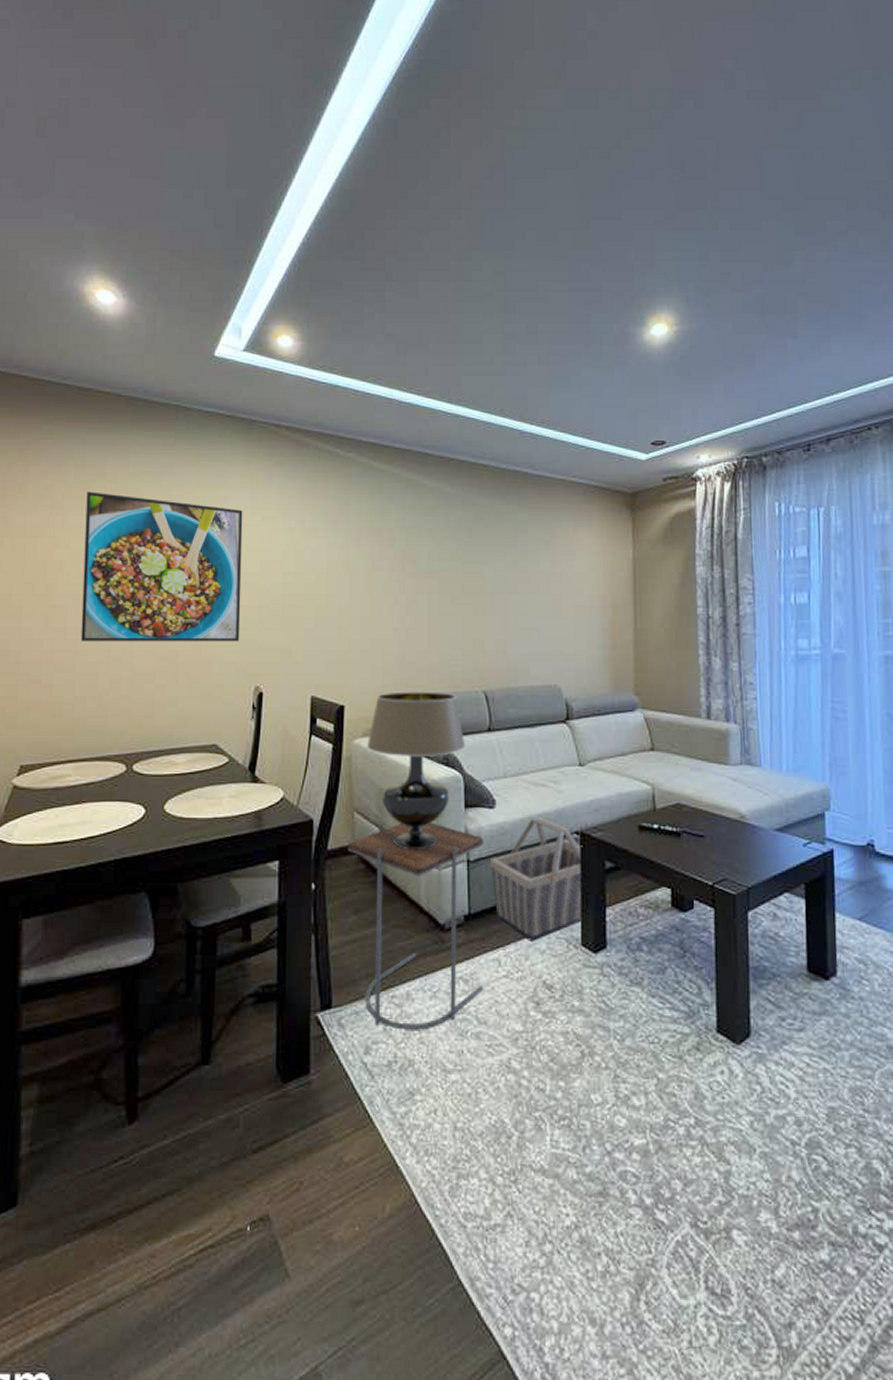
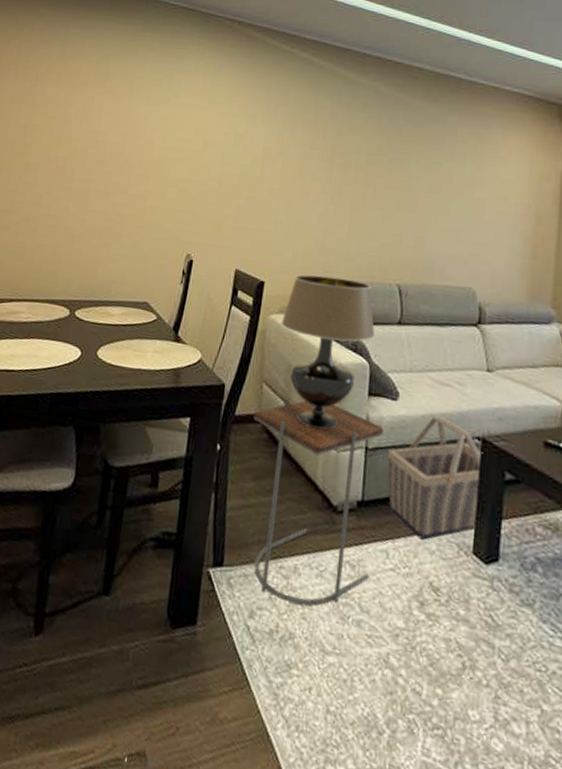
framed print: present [80,491,243,642] -> none [45,68,194,212]

